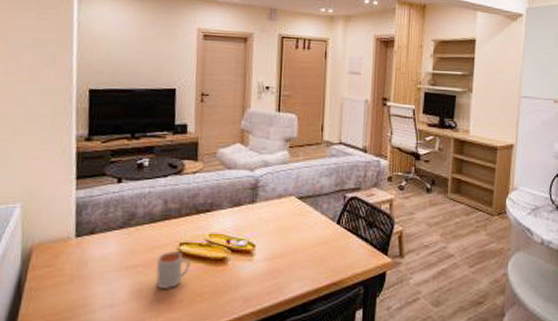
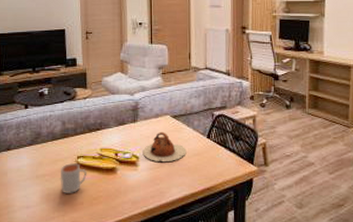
teapot: none [260,215,312,251] -> present [143,131,187,161]

